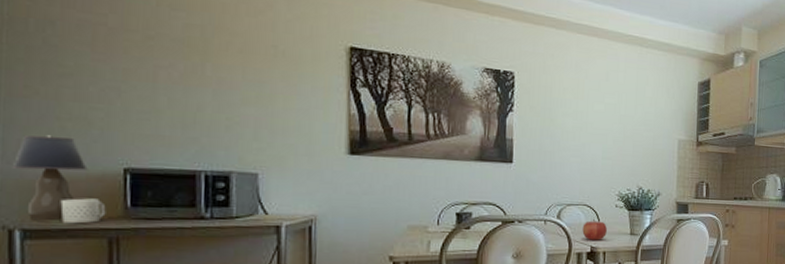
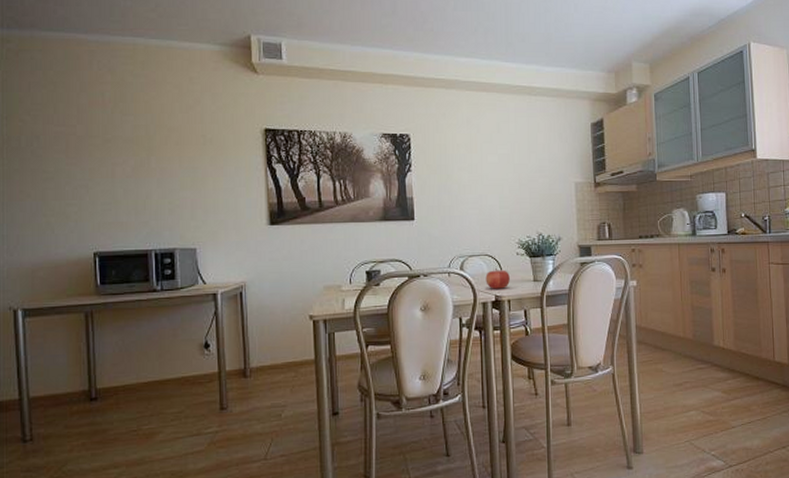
table lamp: present [11,134,88,222] -> none [14,228,68,302]
mug: present [60,198,106,224] -> none [49,280,82,302]

